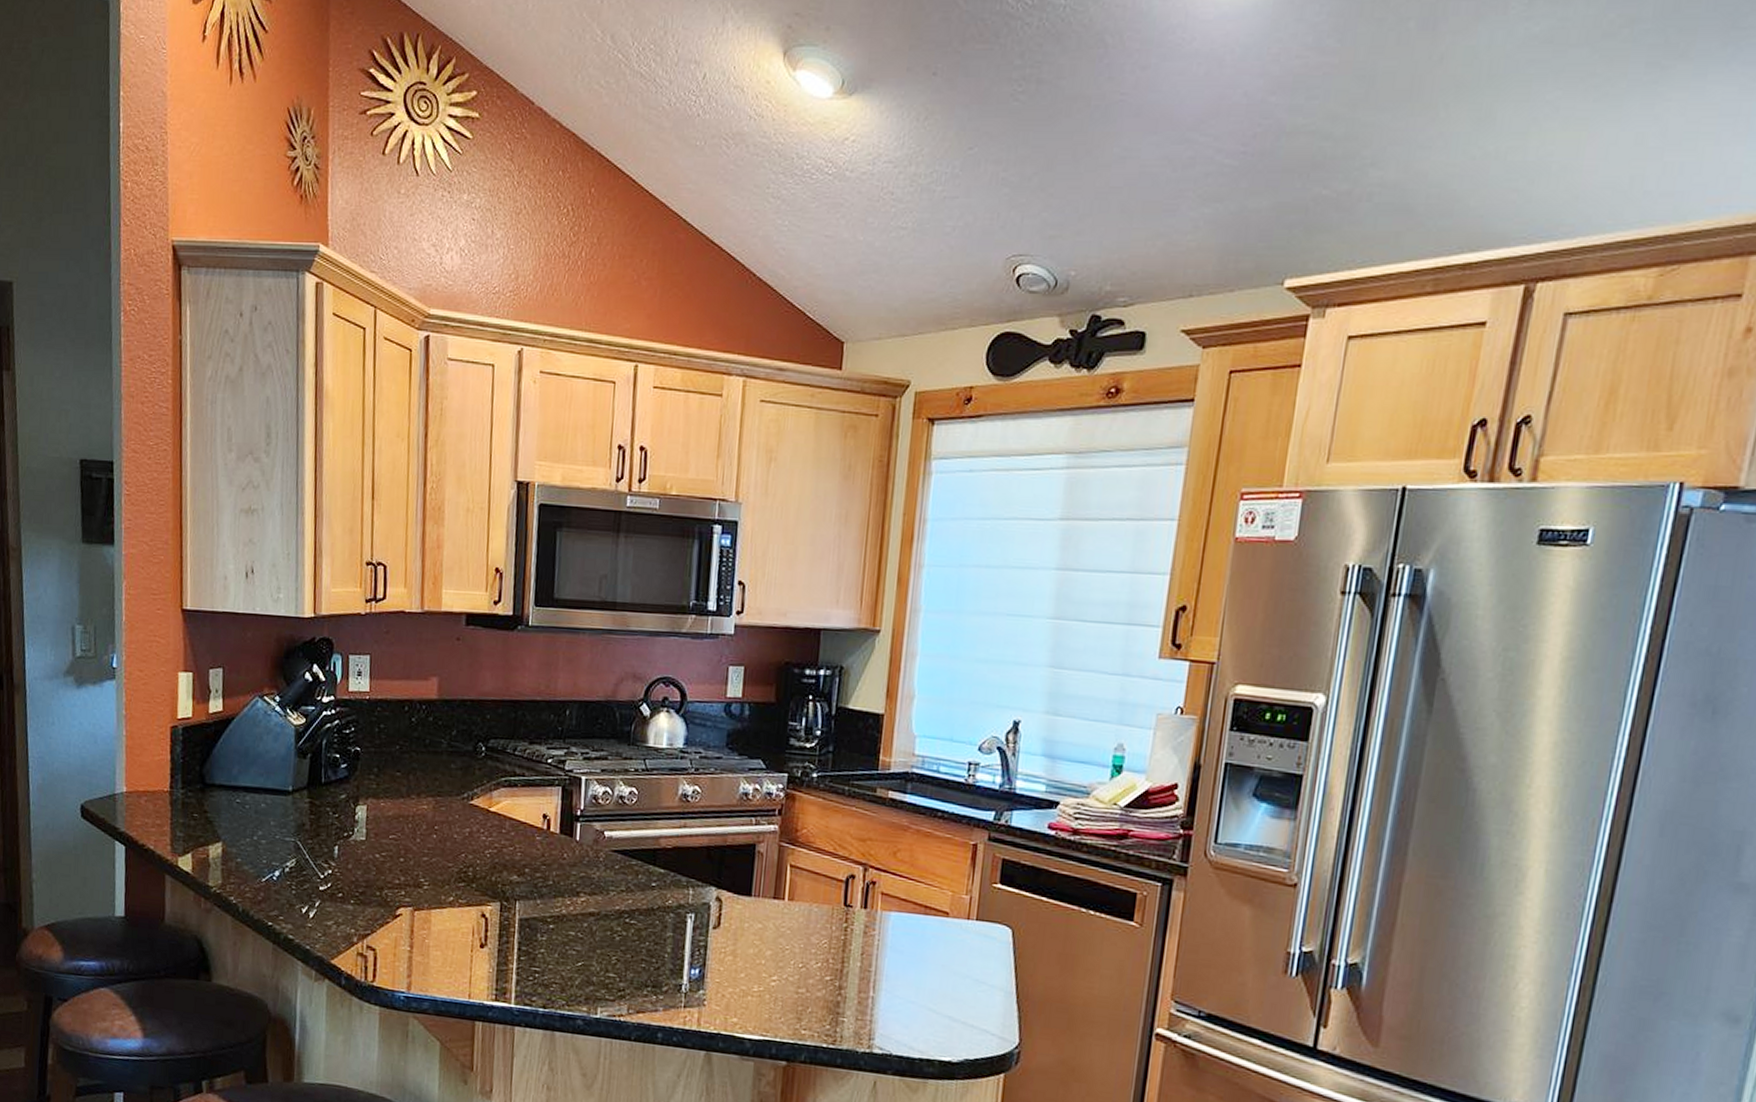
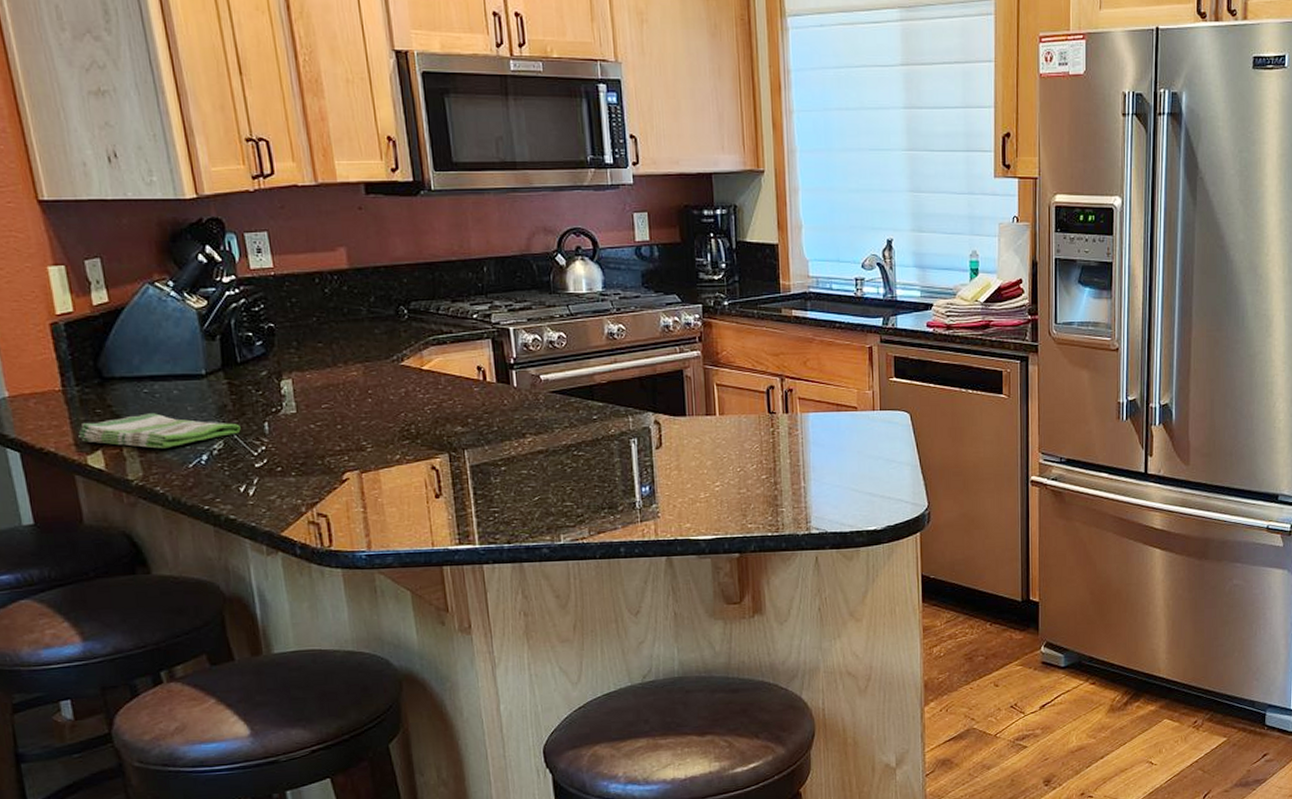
dish towel: none [175,823,313,860] -> present [78,413,241,449]

